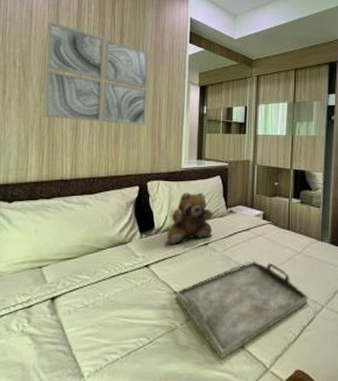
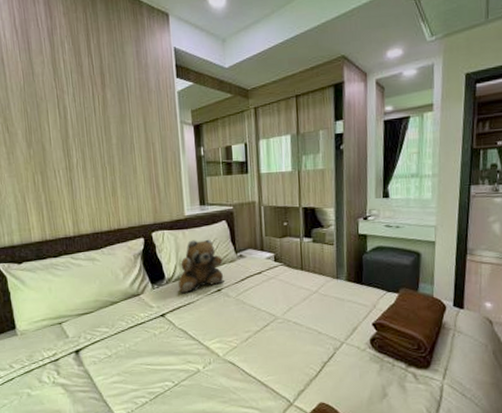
wall art: present [44,21,149,126] -> none [22,68,142,175]
serving tray: present [176,262,309,359] -> none [194,304,328,397]

